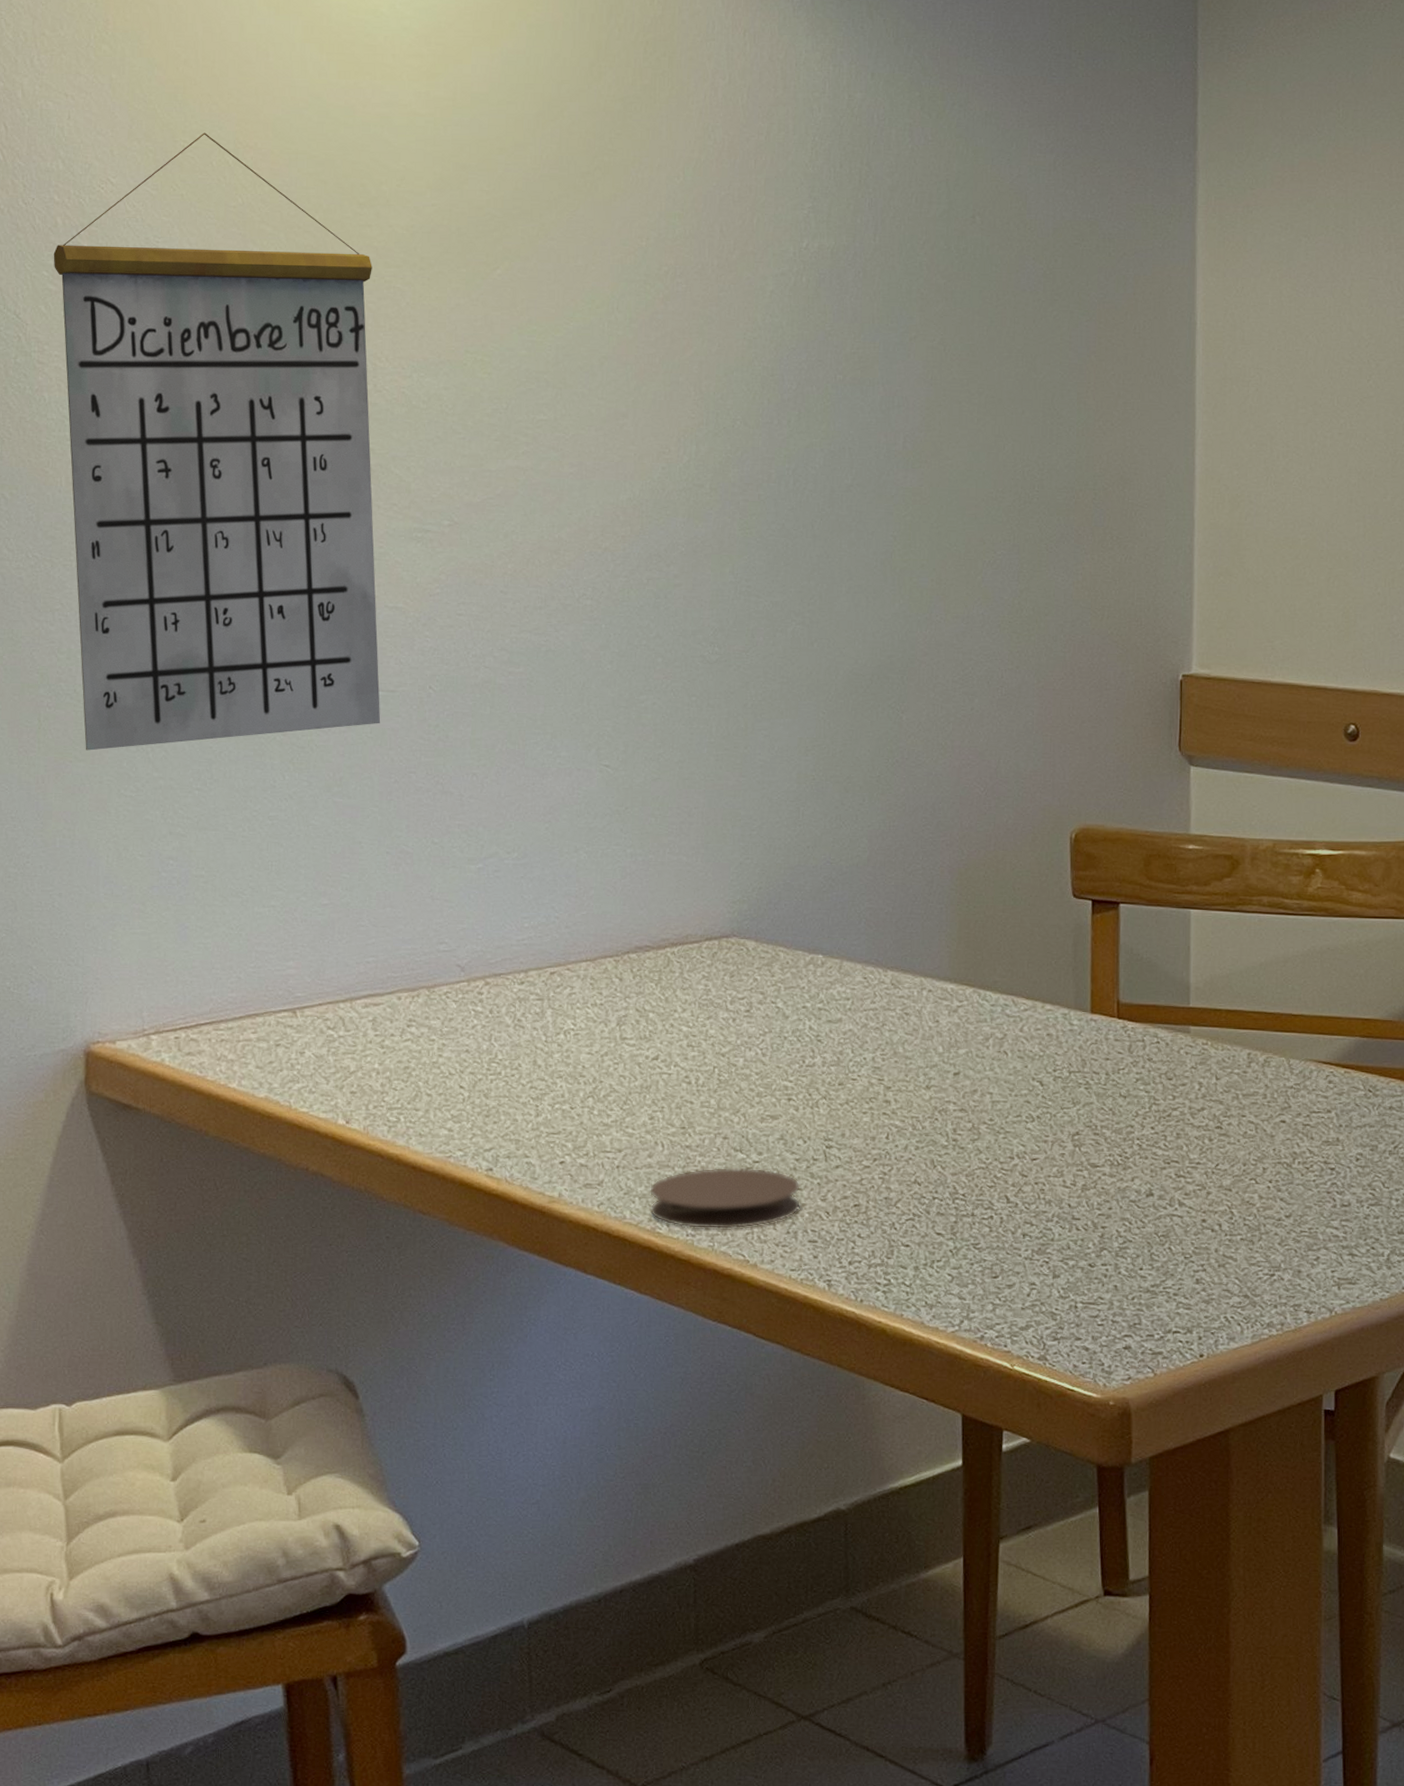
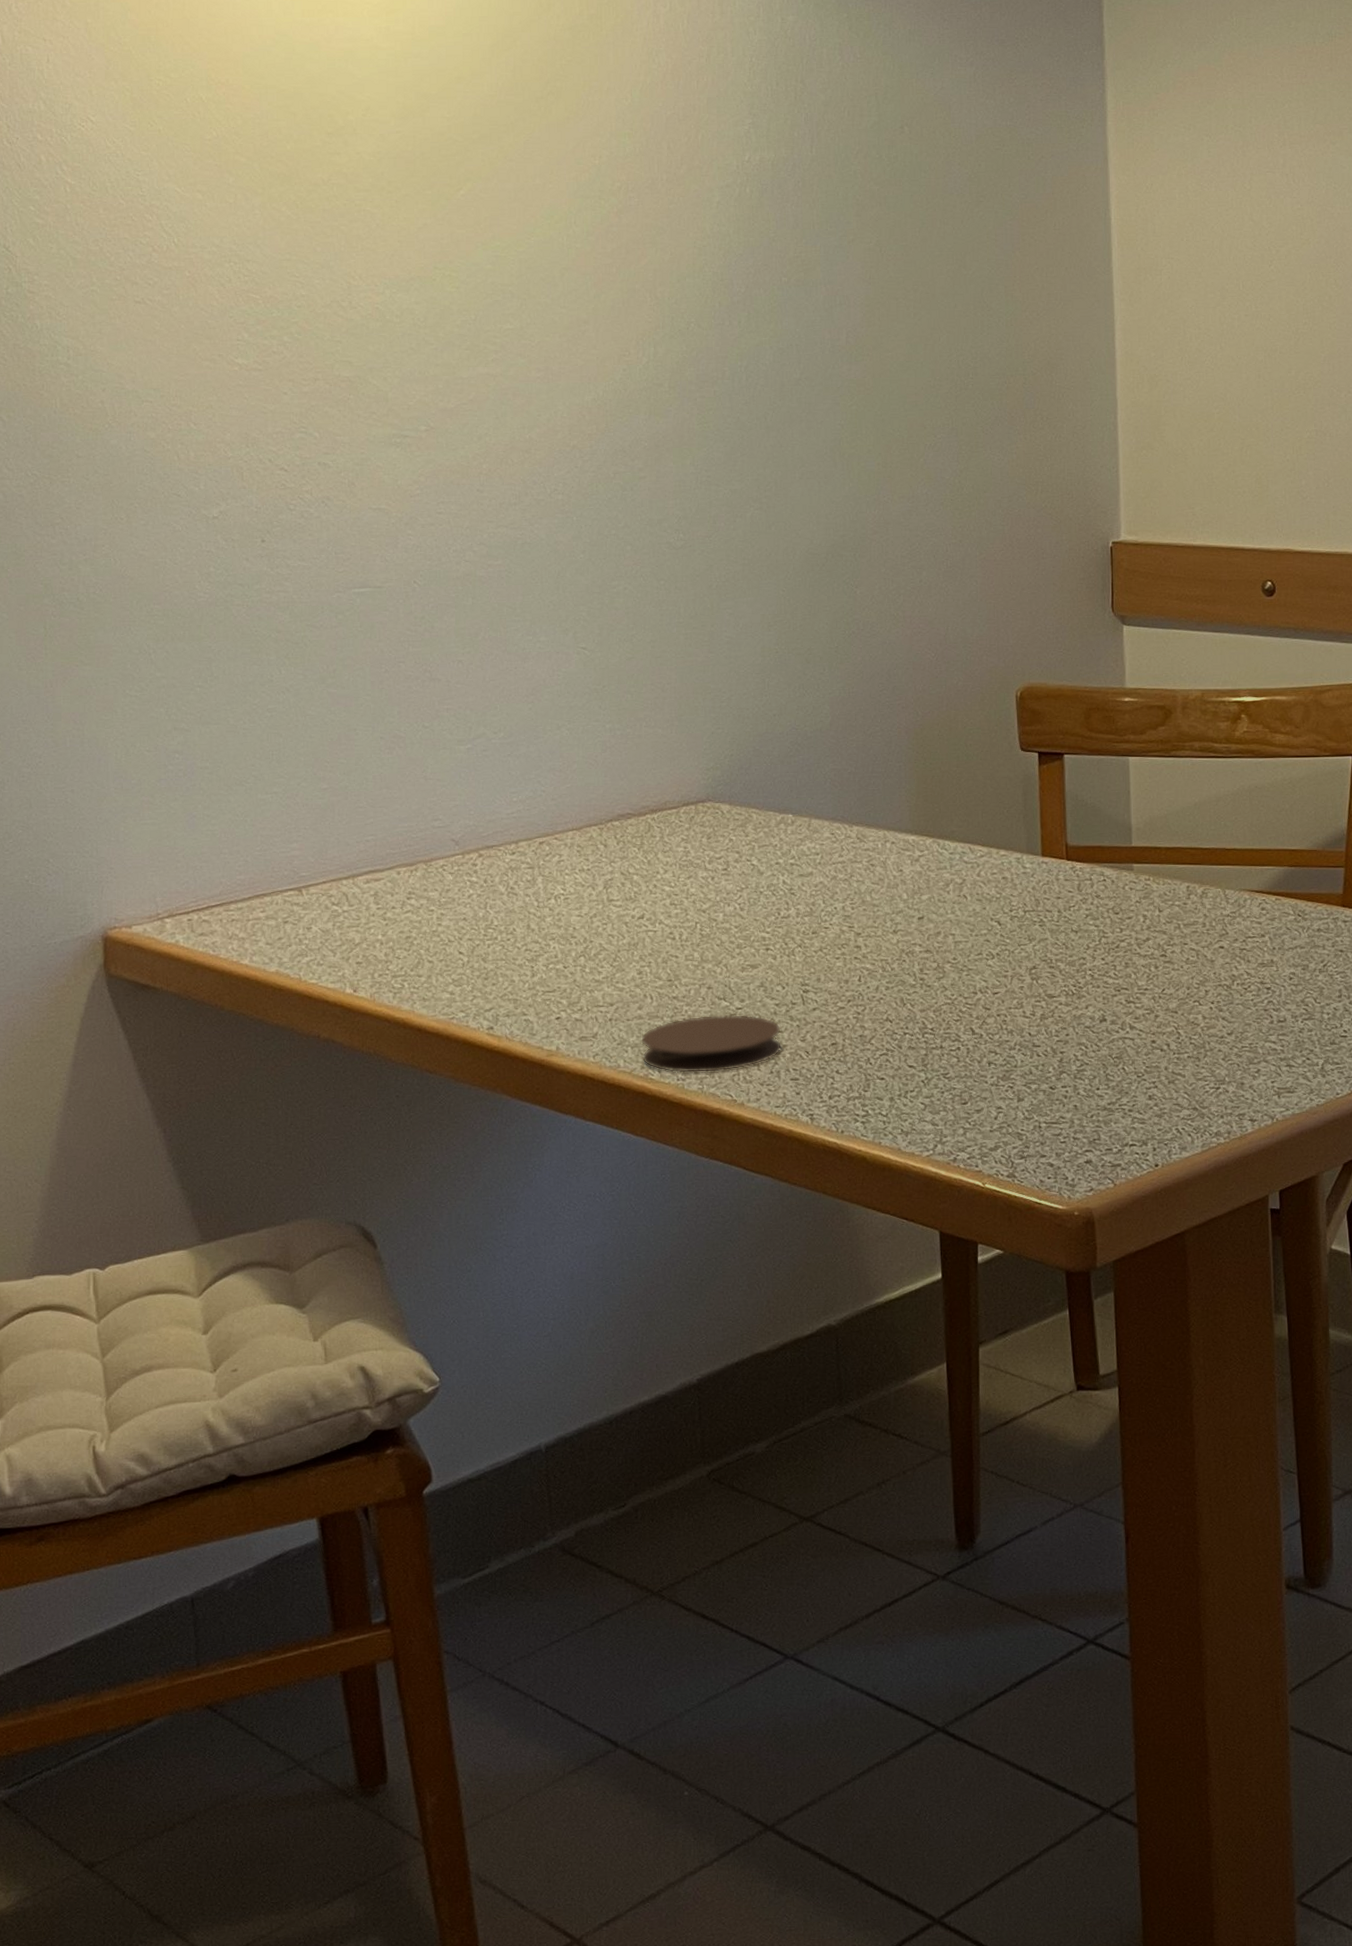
calendar: present [53,132,381,751] -> none [39,71,370,655]

